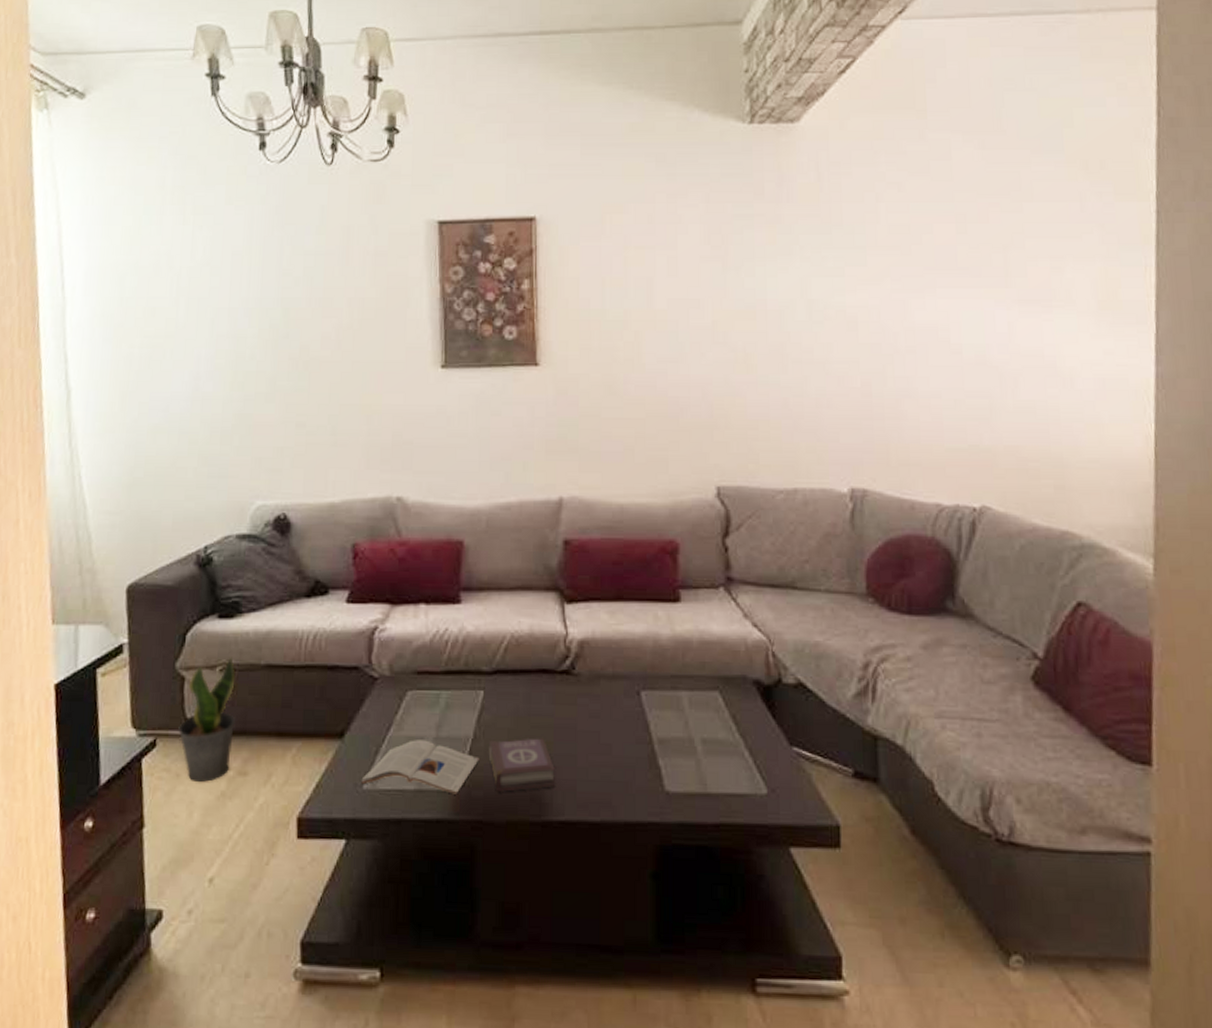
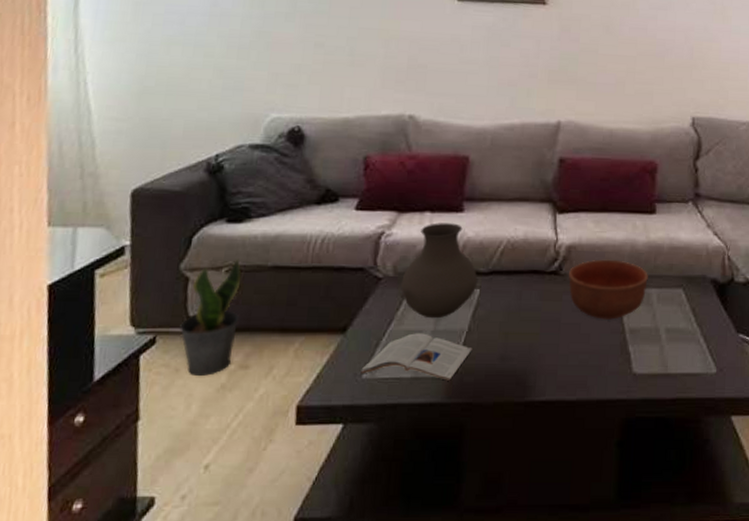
vase: none [398,616,481,724] -> present [401,223,478,319]
book: present [488,738,556,792] -> none [481,330,540,377]
bowl: none [582,656,676,728] -> present [568,259,648,320]

